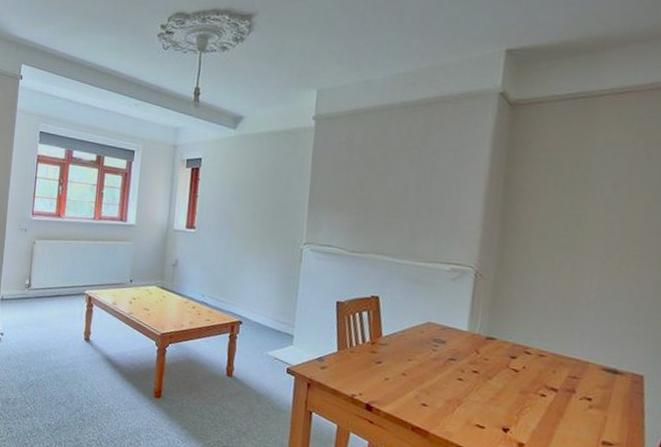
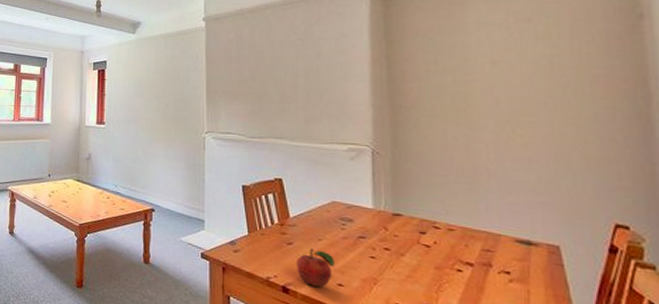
fruit: none [383,367,422,406] -> present [297,248,335,287]

